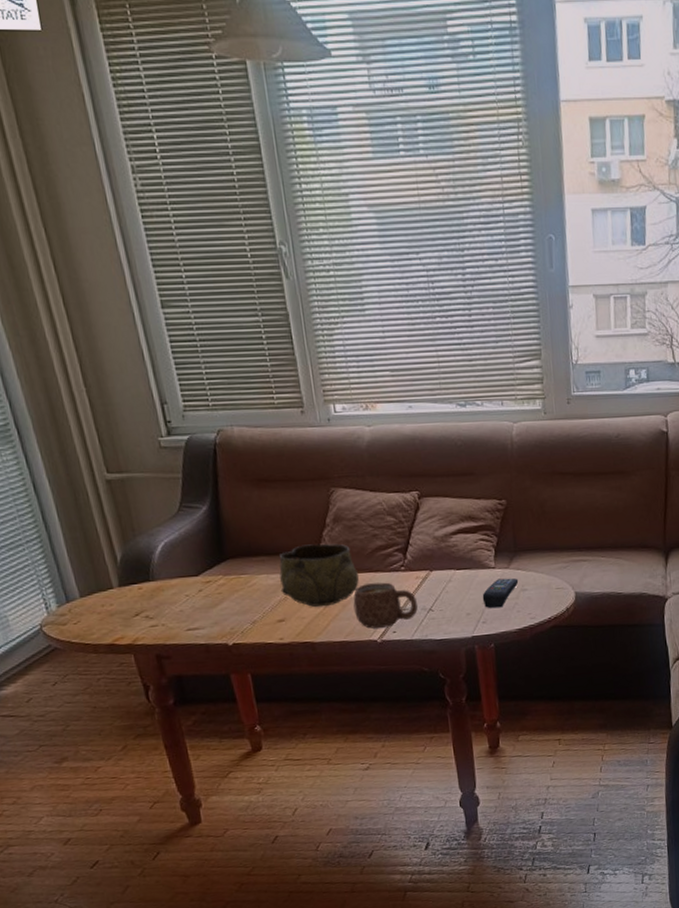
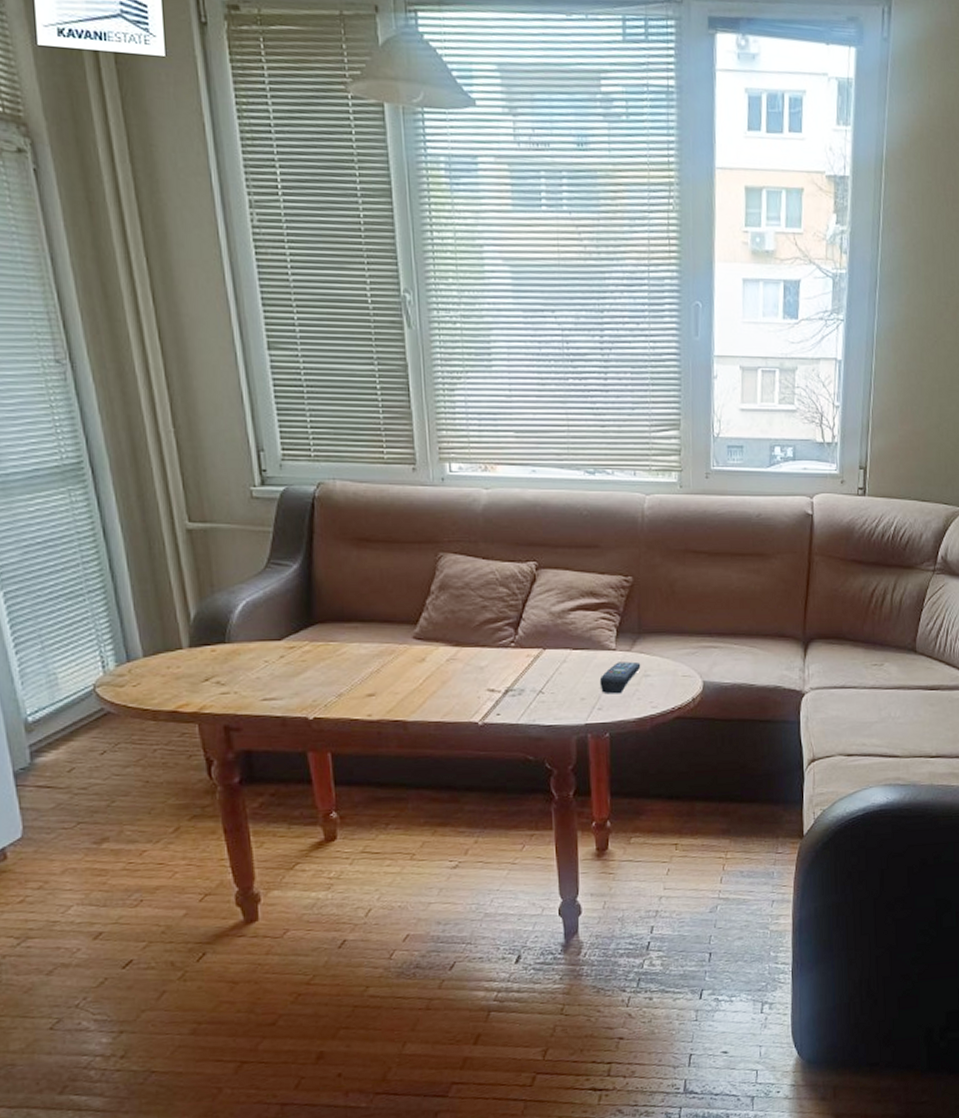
decorative bowl: present [279,543,359,608] -> none [373,612,463,683]
mug: present [353,582,418,629] -> none [454,659,526,709]

